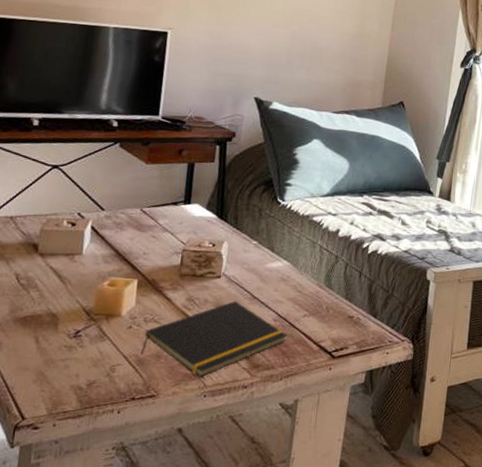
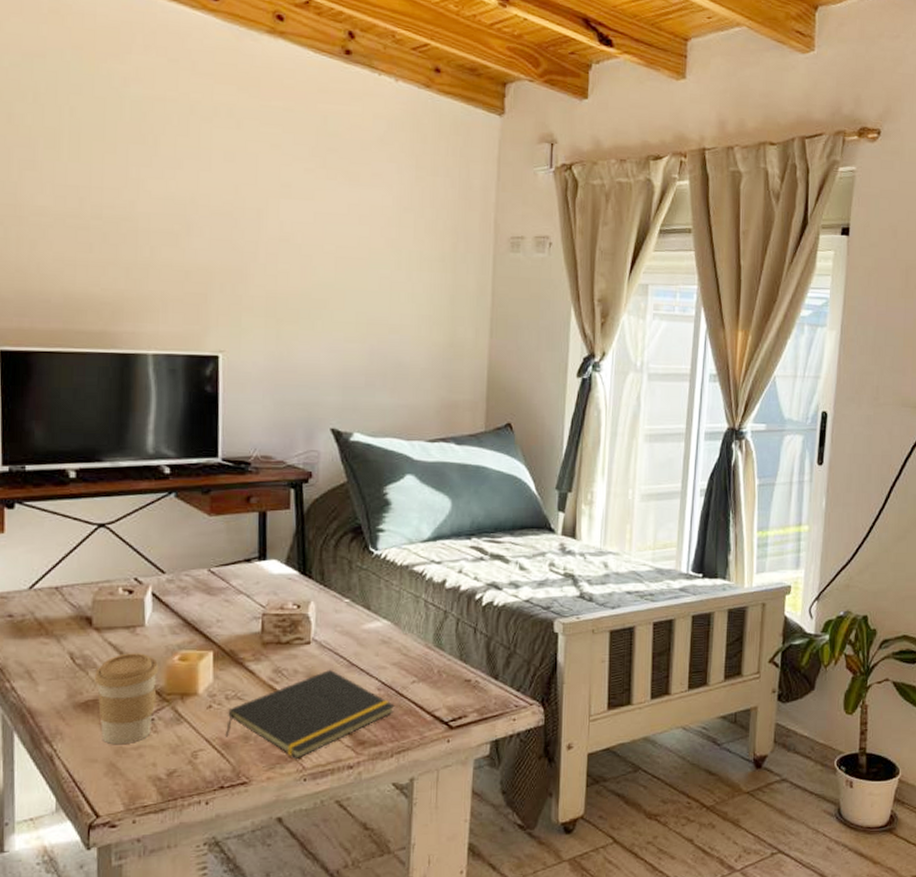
coffee cup: none [34,277,91,356] -> present [94,653,159,744]

